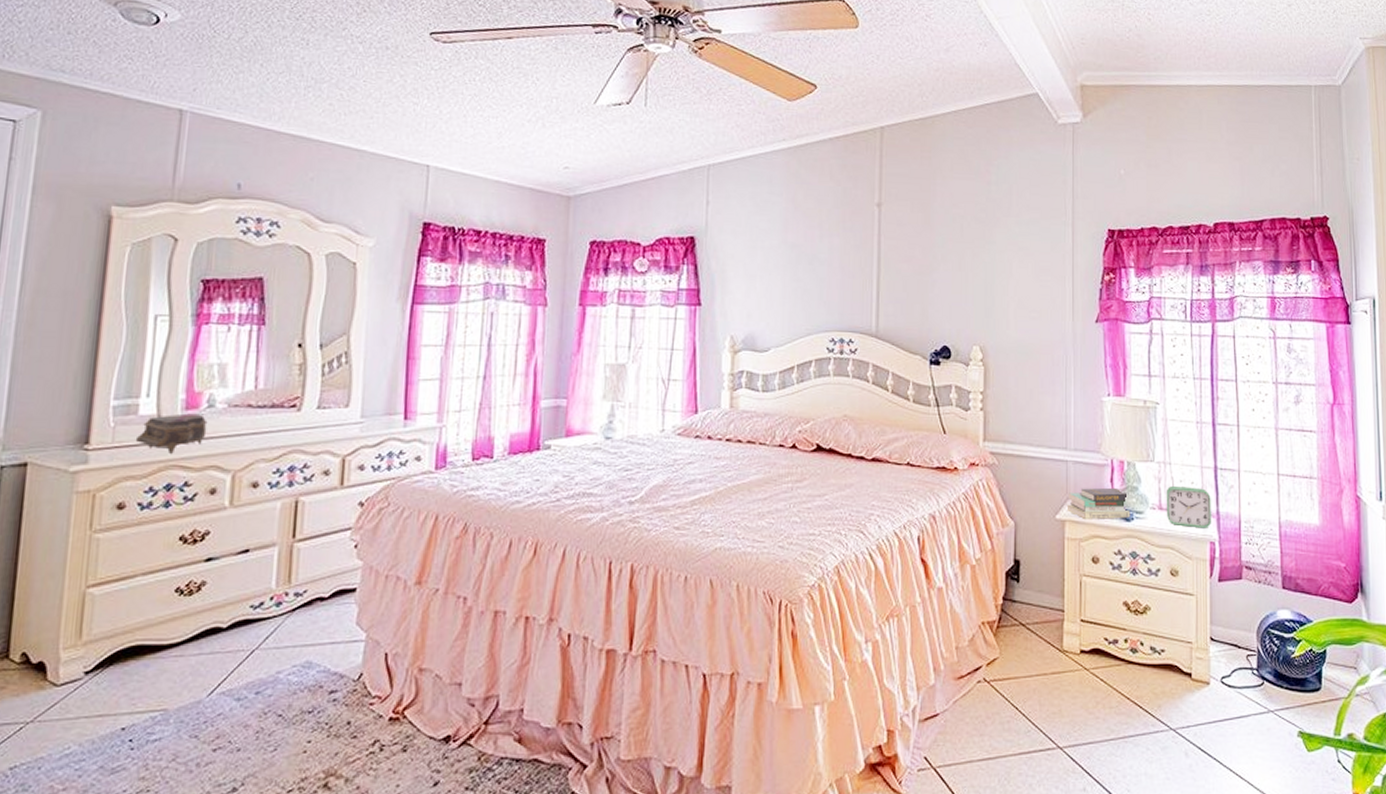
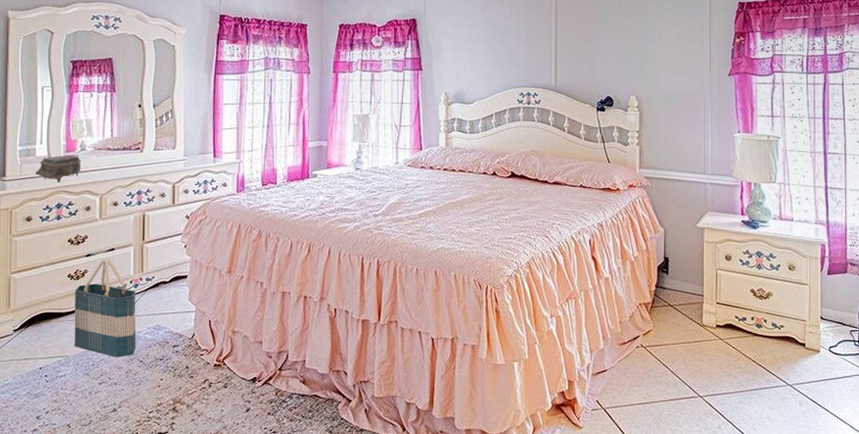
tote bag: none [178,564,278,710] -> present [74,259,136,357]
books: present [1066,487,1131,519] -> none [705,203,757,227]
alarm clock: present [1166,485,1211,529] -> none [785,201,822,234]

